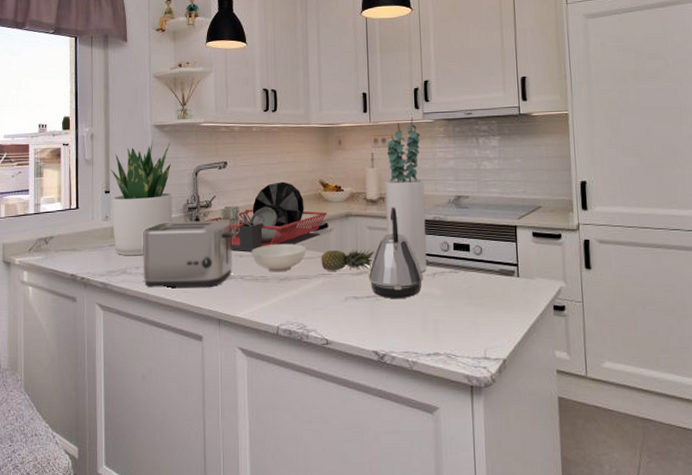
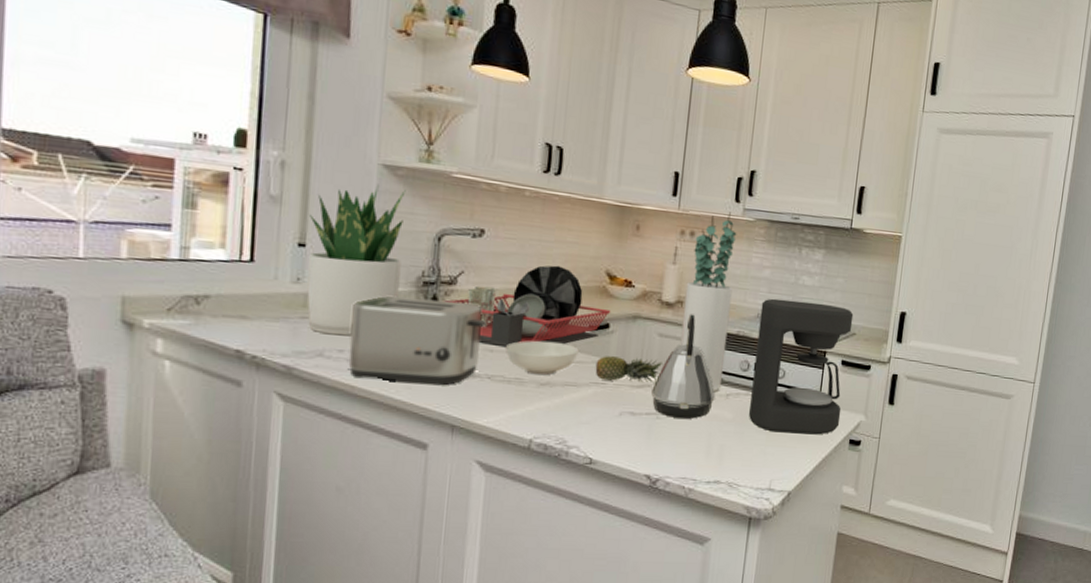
coffee maker: none [451,183,541,304] -> present [749,298,854,435]

